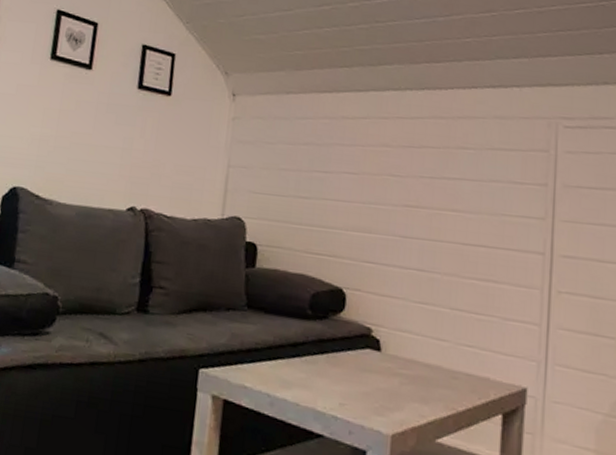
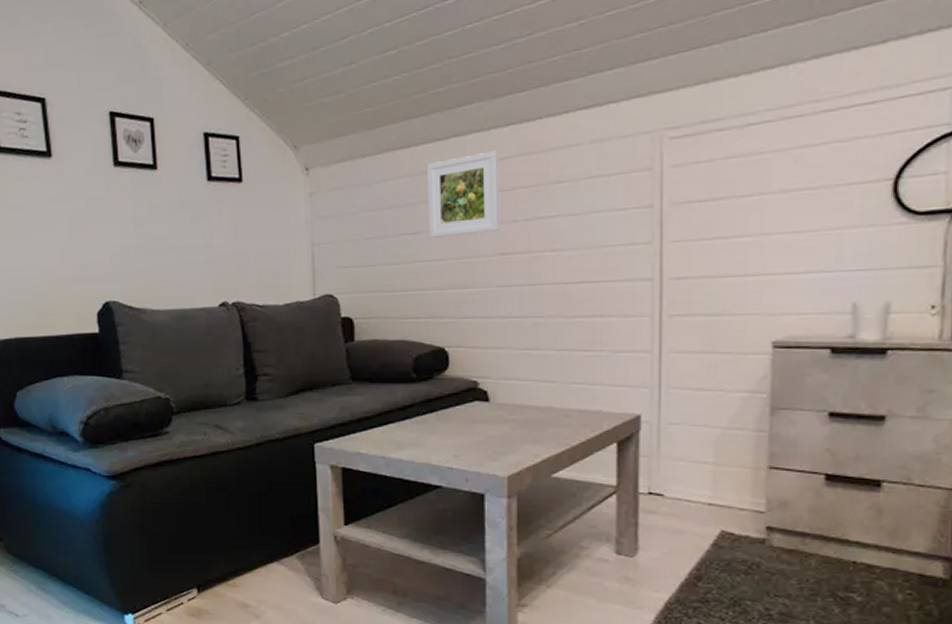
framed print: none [340,109,411,184] -> present [427,150,500,238]

